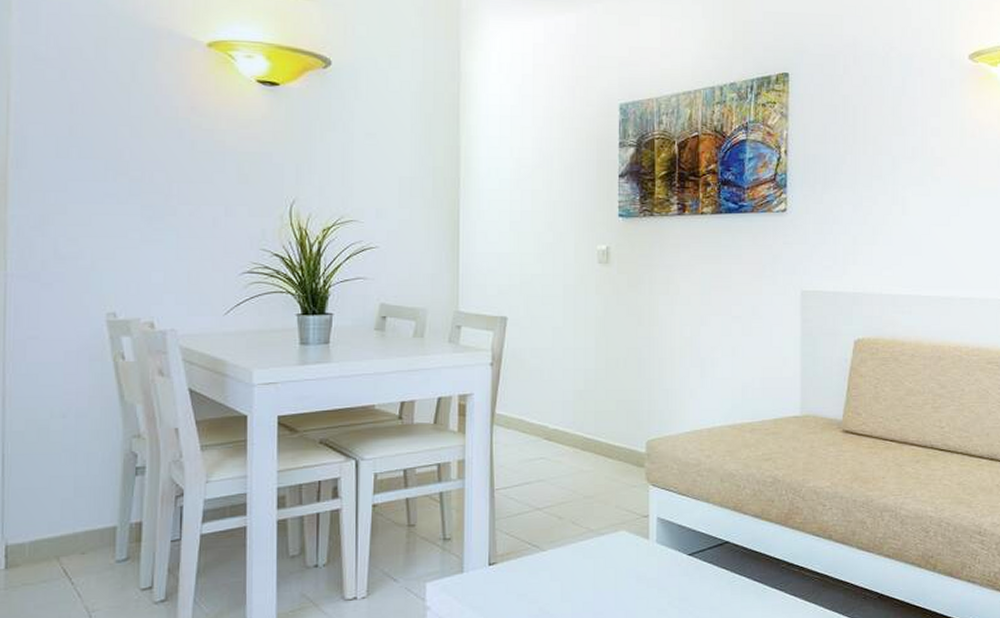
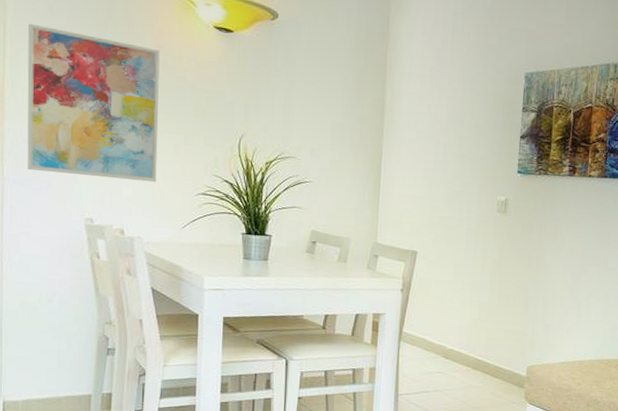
wall art: none [35,94,194,264] -> present [27,23,160,183]

